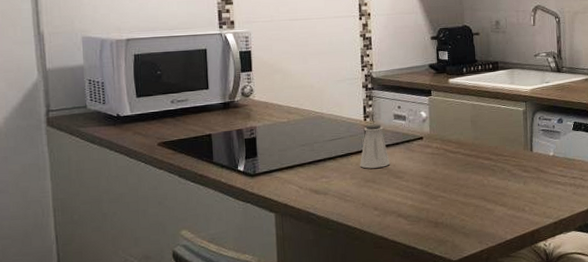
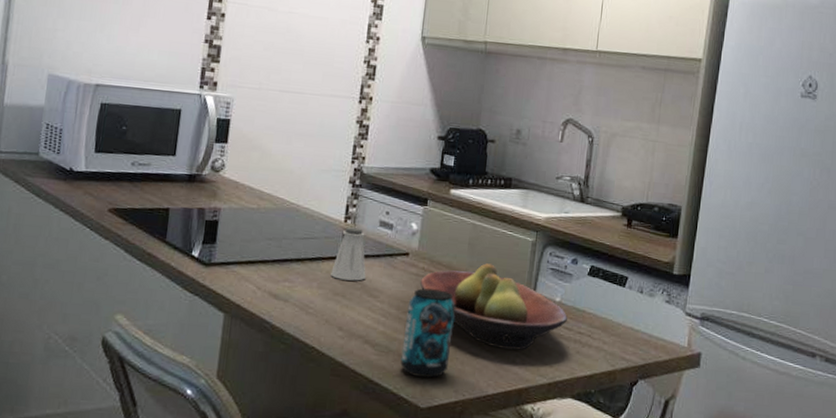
beverage can: none [428,162,471,237] -> present [400,288,455,379]
fruit bowl: none [436,134,562,202] -> present [420,263,568,350]

